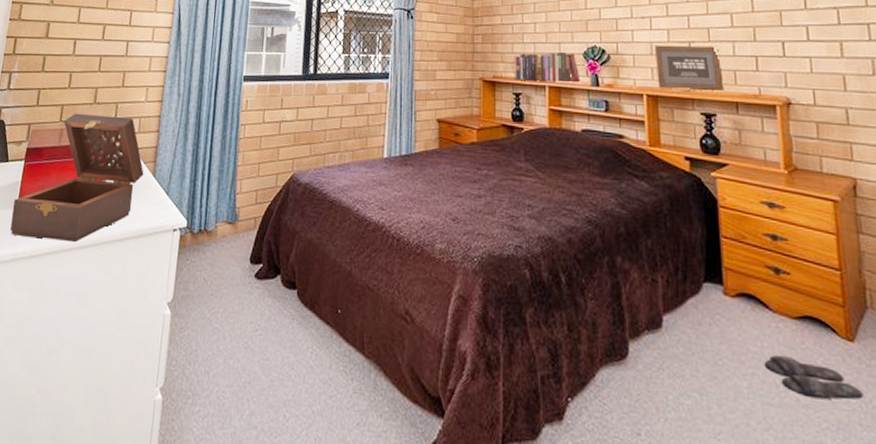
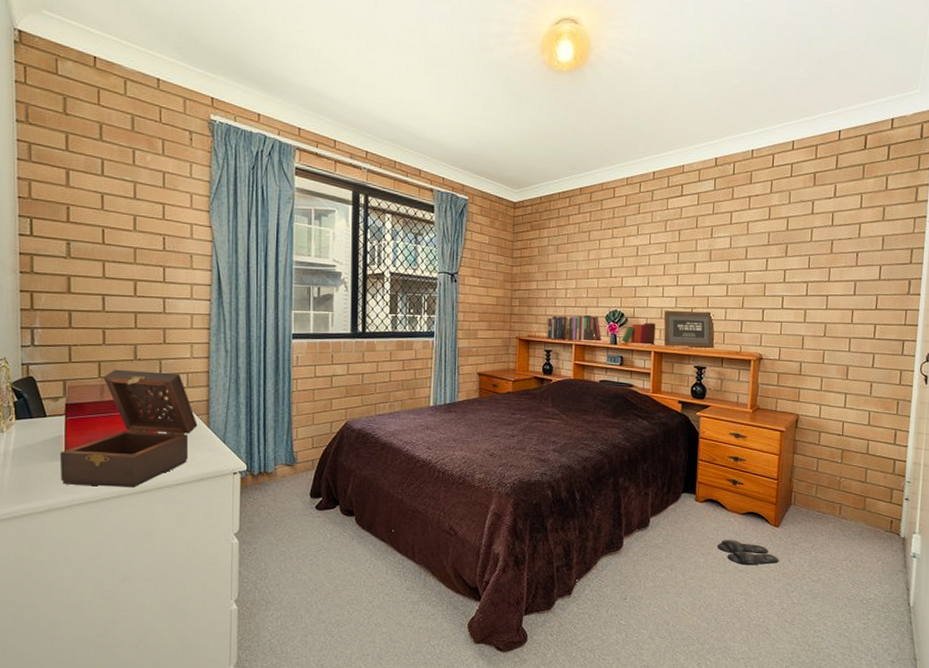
books: none [604,60,647,86] -> present [621,322,656,345]

